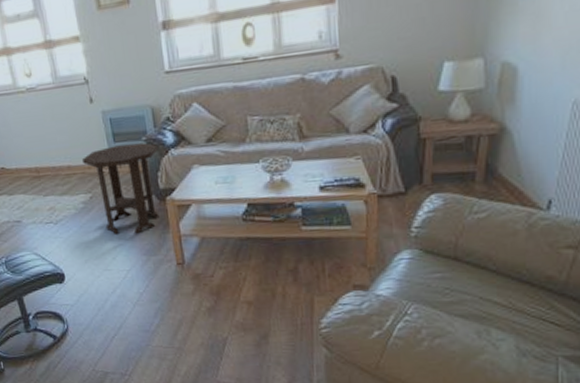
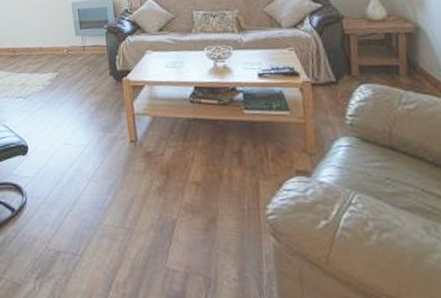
side table: present [81,142,160,234] -> none [52,30,117,111]

